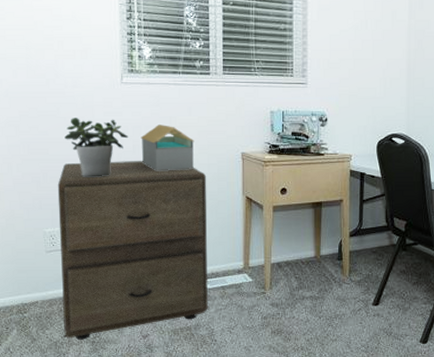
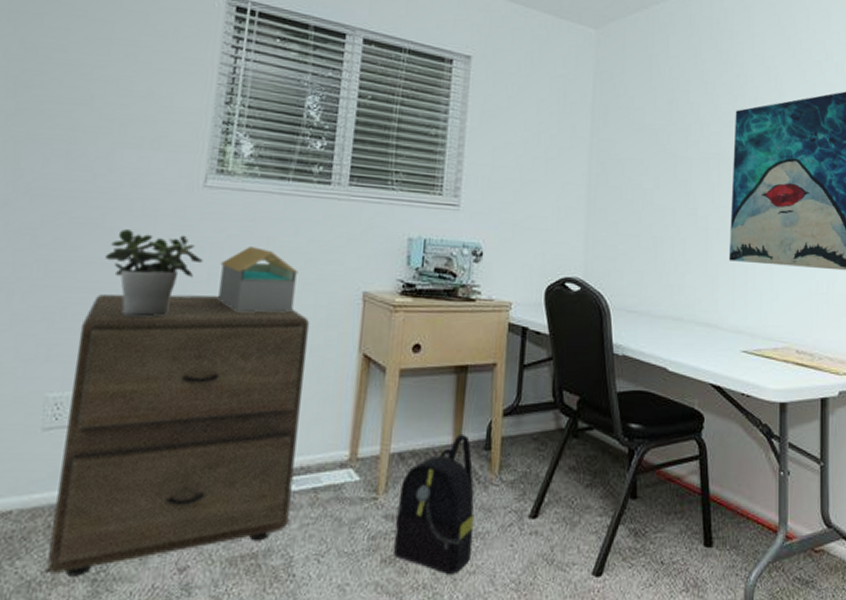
backpack: none [279,249,333,341] -> present [394,433,475,574]

